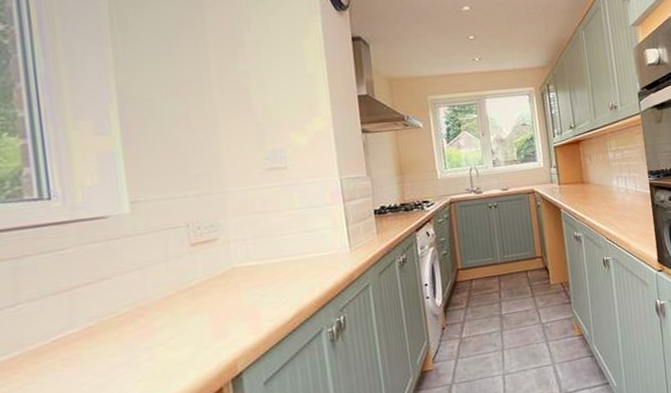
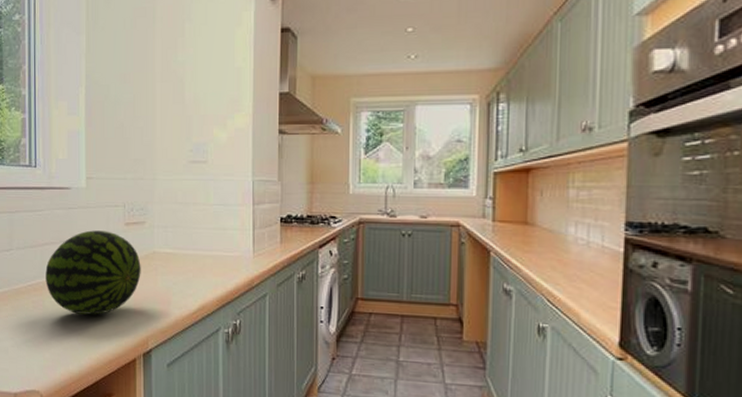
fruit: none [78,256,219,359] -> present [45,230,141,315]

